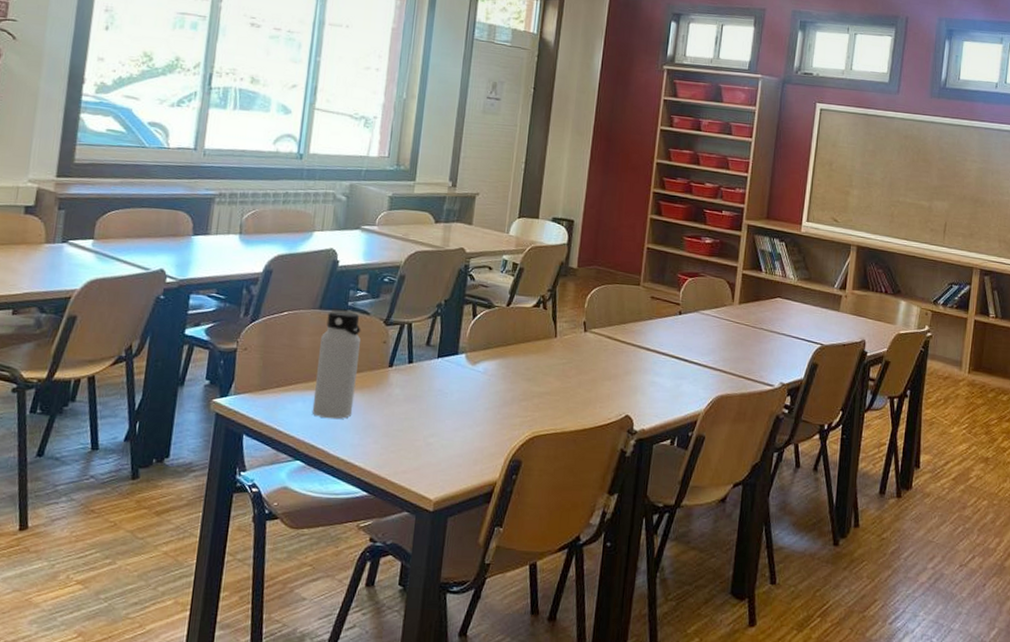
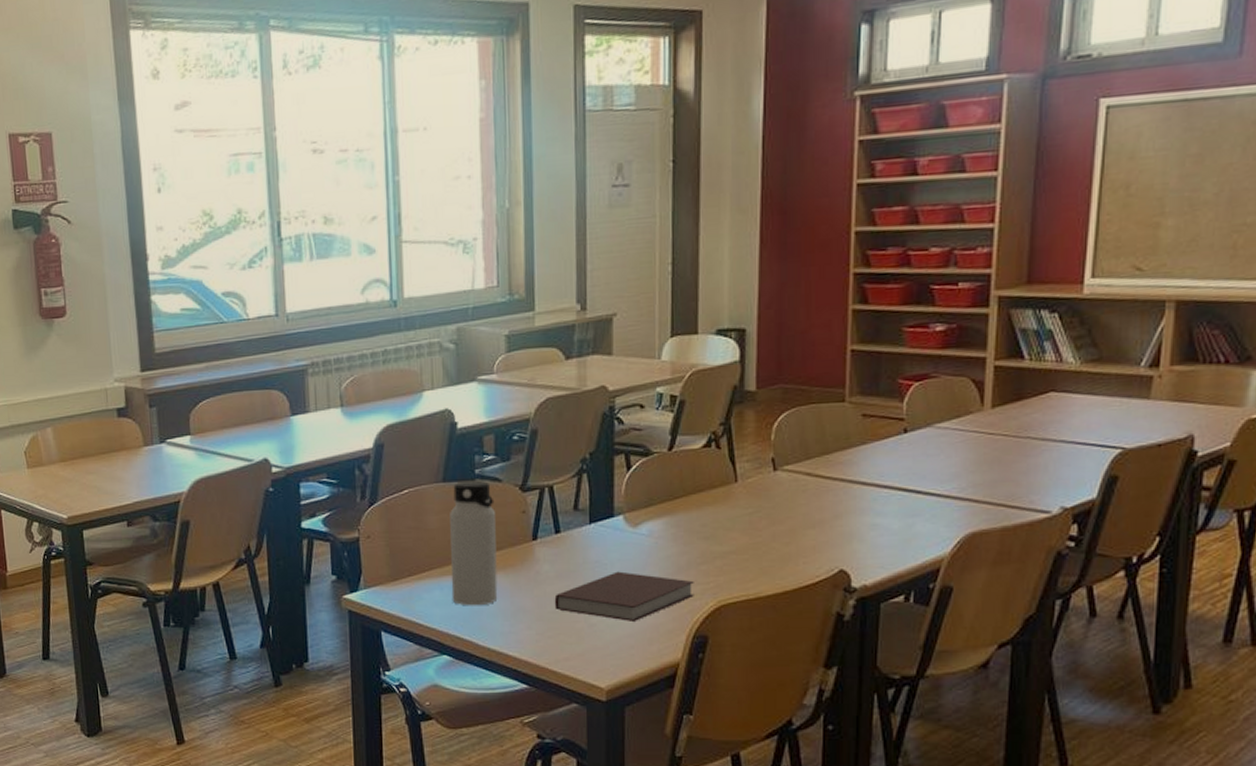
notebook: none [400,400,515,444] -> present [554,571,694,621]

